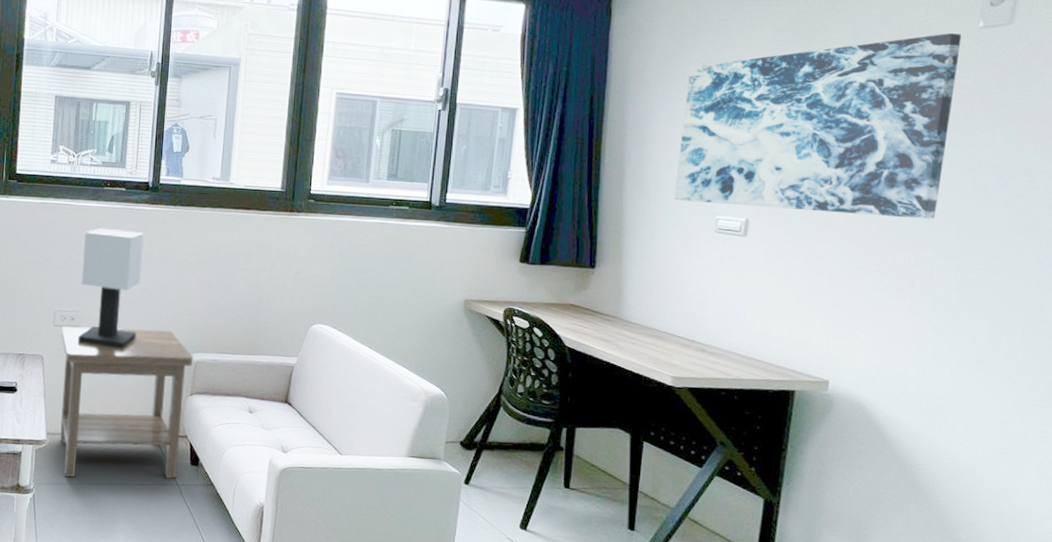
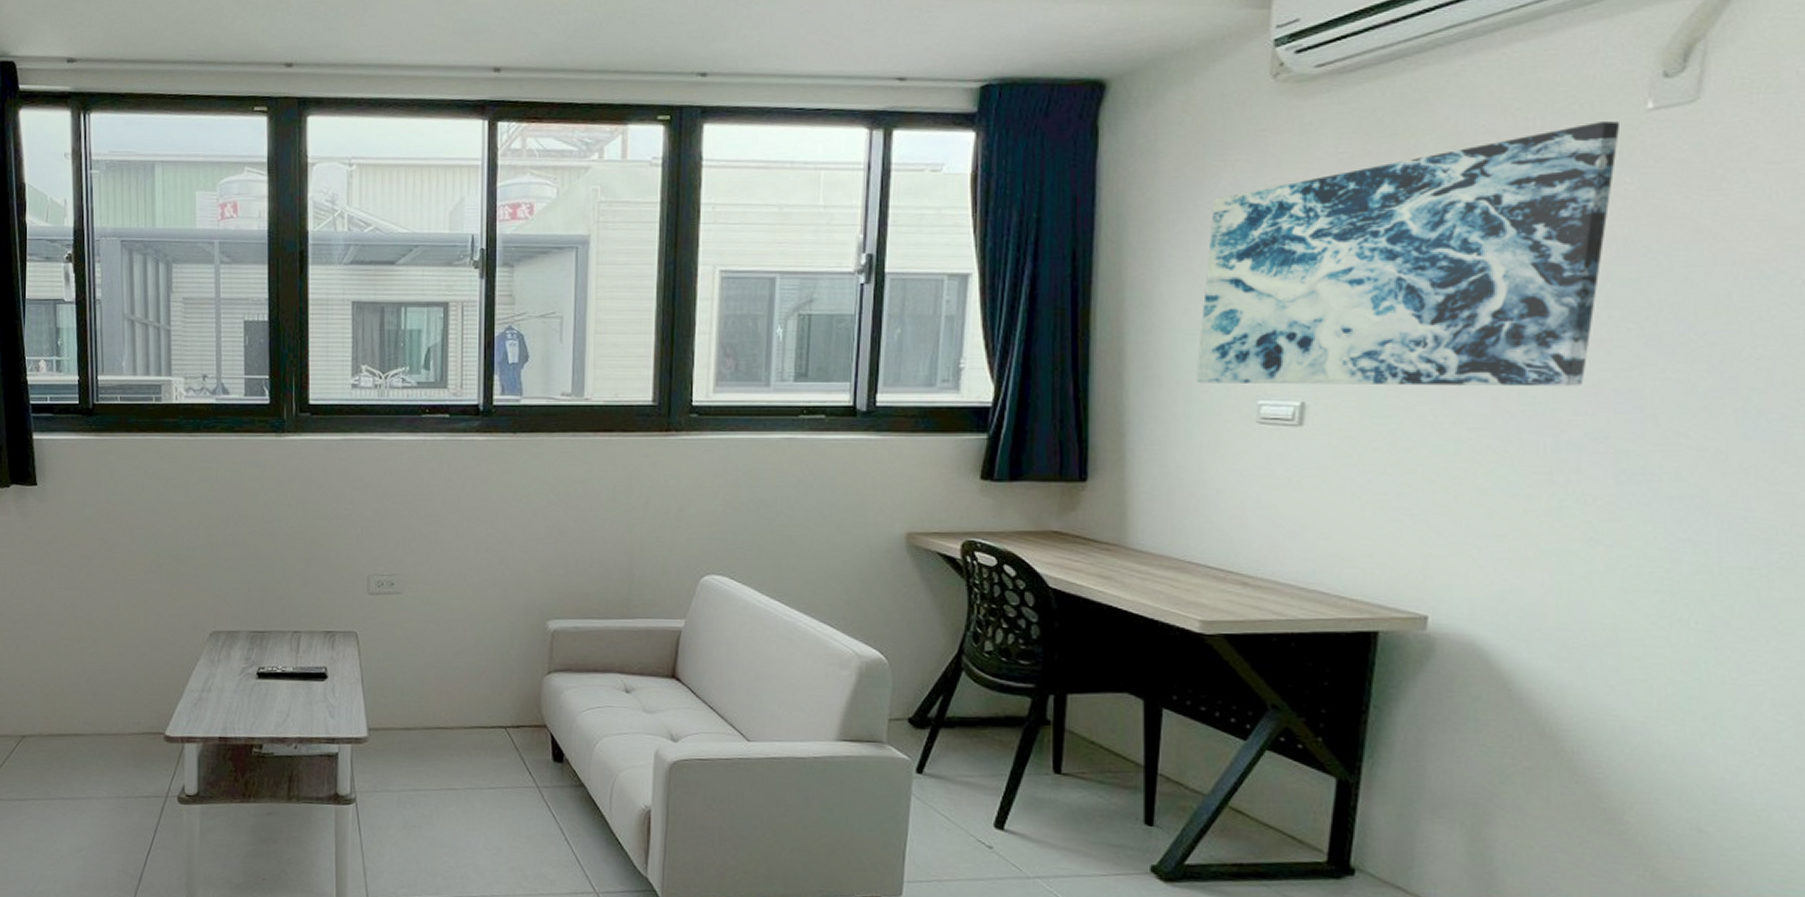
side table: present [59,326,193,479] -> none [379,592,548,783]
table lamp: present [78,228,145,349] -> none [400,468,478,619]

